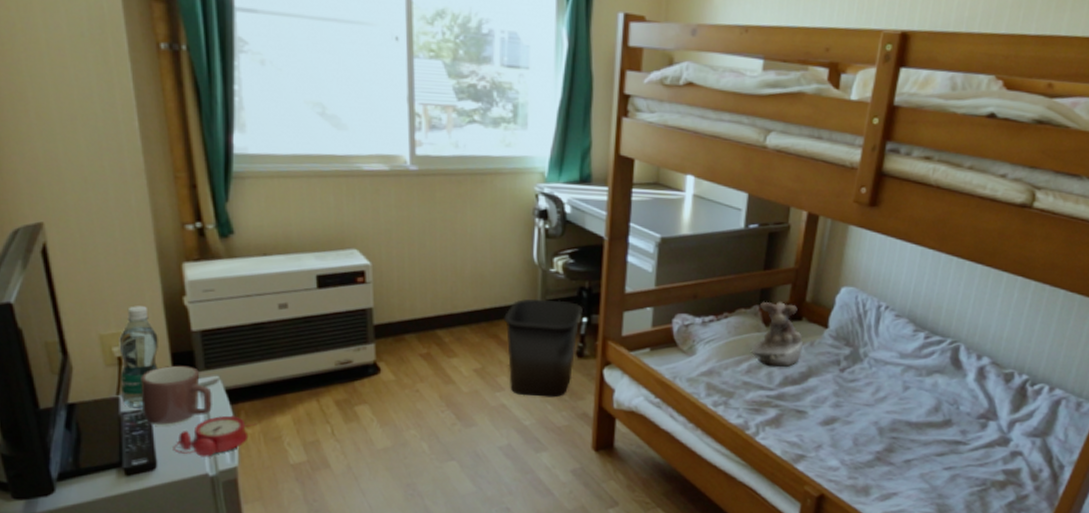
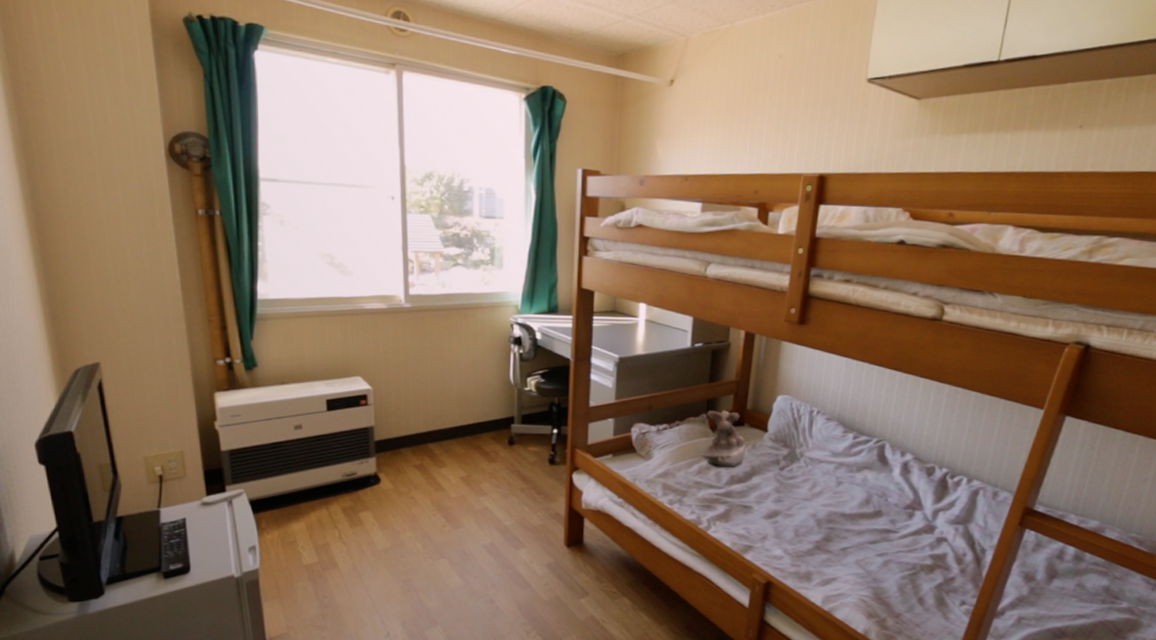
bottle: present [119,306,158,409] -> none [160,431,193,520]
mug: present [141,365,212,426] -> none [178,481,238,534]
alarm clock: present [173,415,257,457] -> none [204,523,276,561]
waste bin: present [504,298,583,398] -> none [486,414,553,500]

